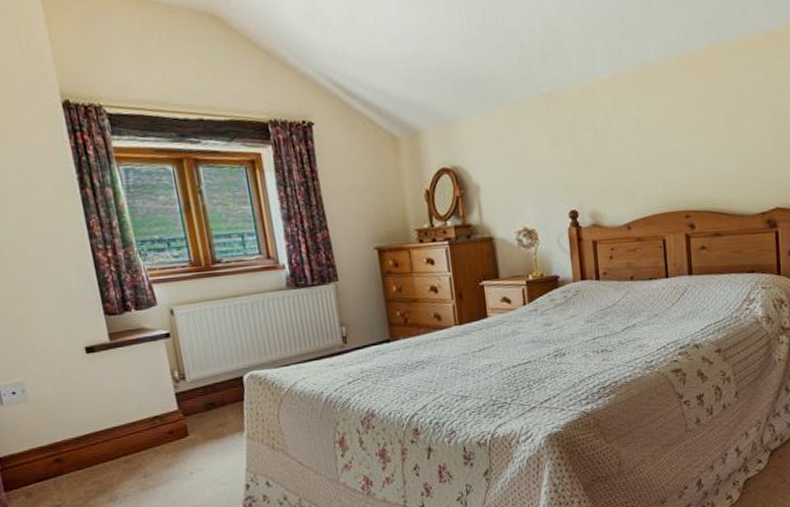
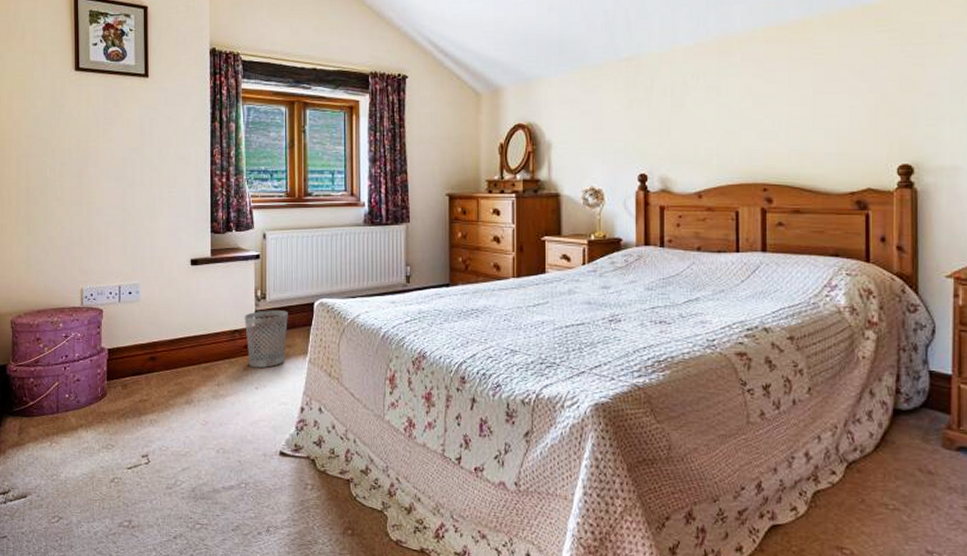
wastebasket: none [163,388,219,453] -> present [245,310,288,368]

